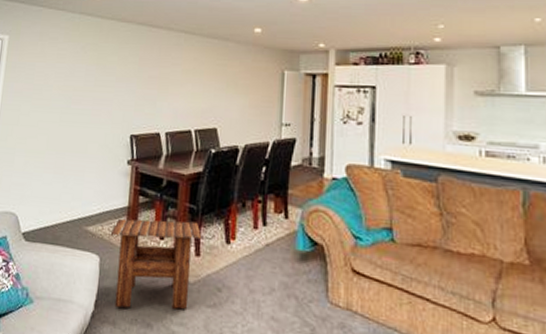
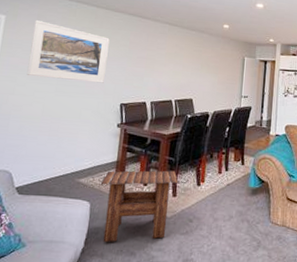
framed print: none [30,38,117,110] -> present [26,19,110,83]

